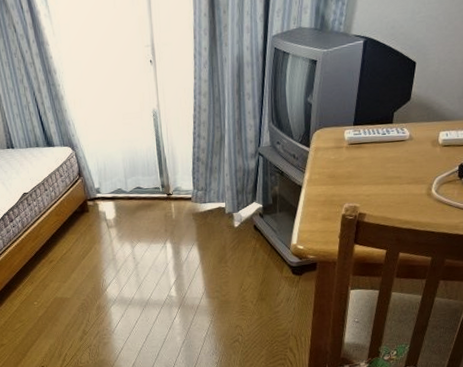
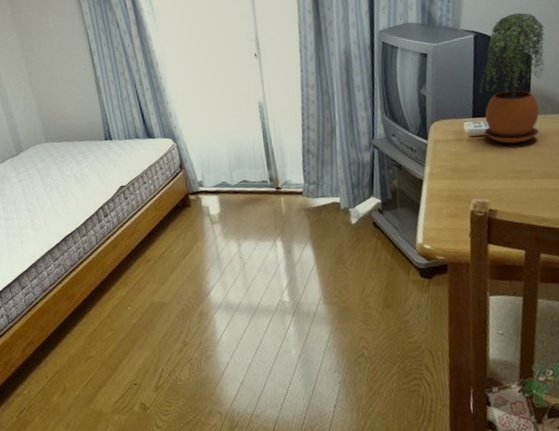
potted plant: none [362,16,433,151] -> present [479,12,545,144]

